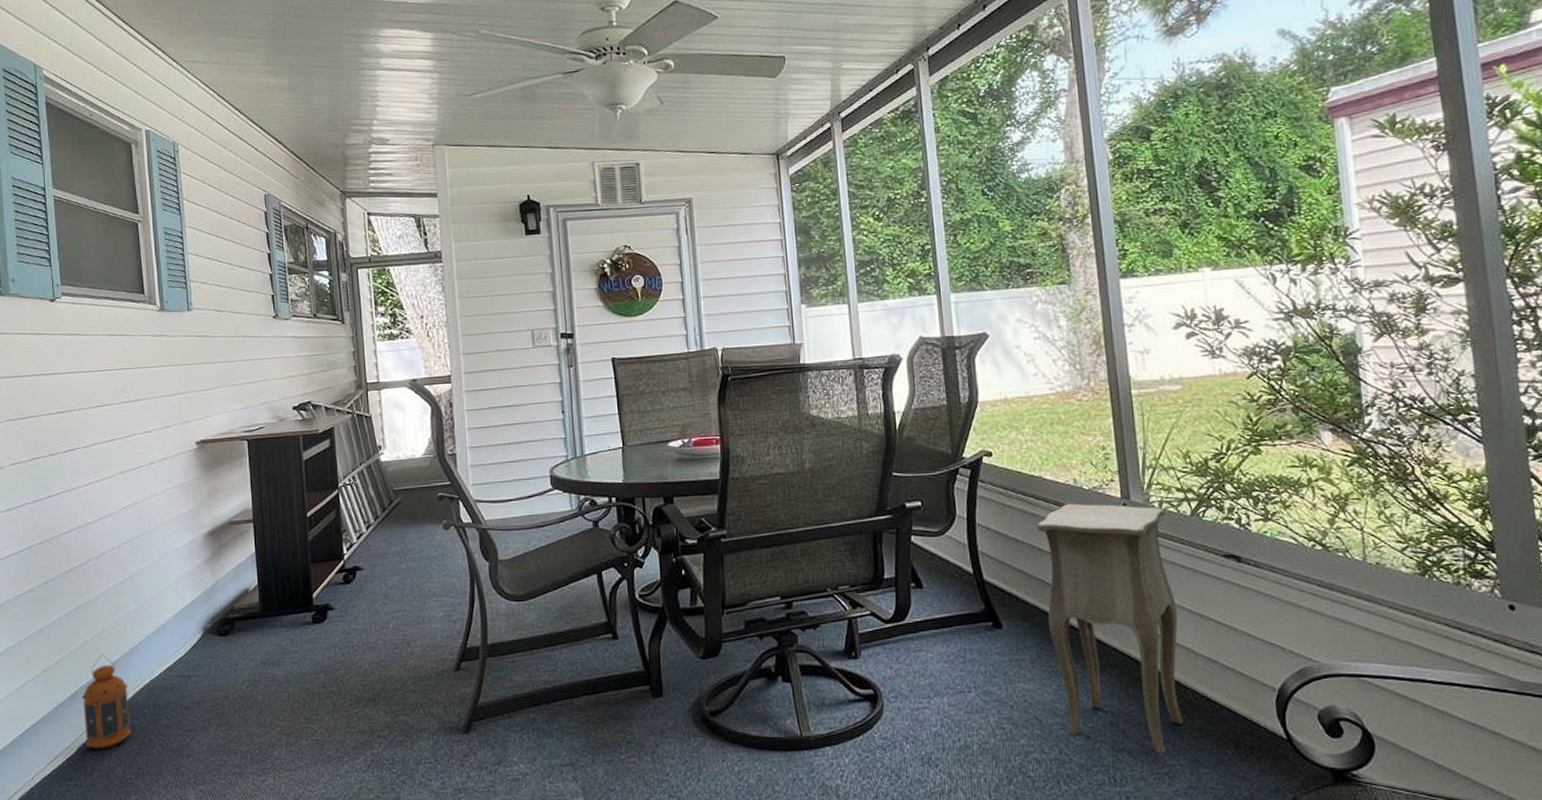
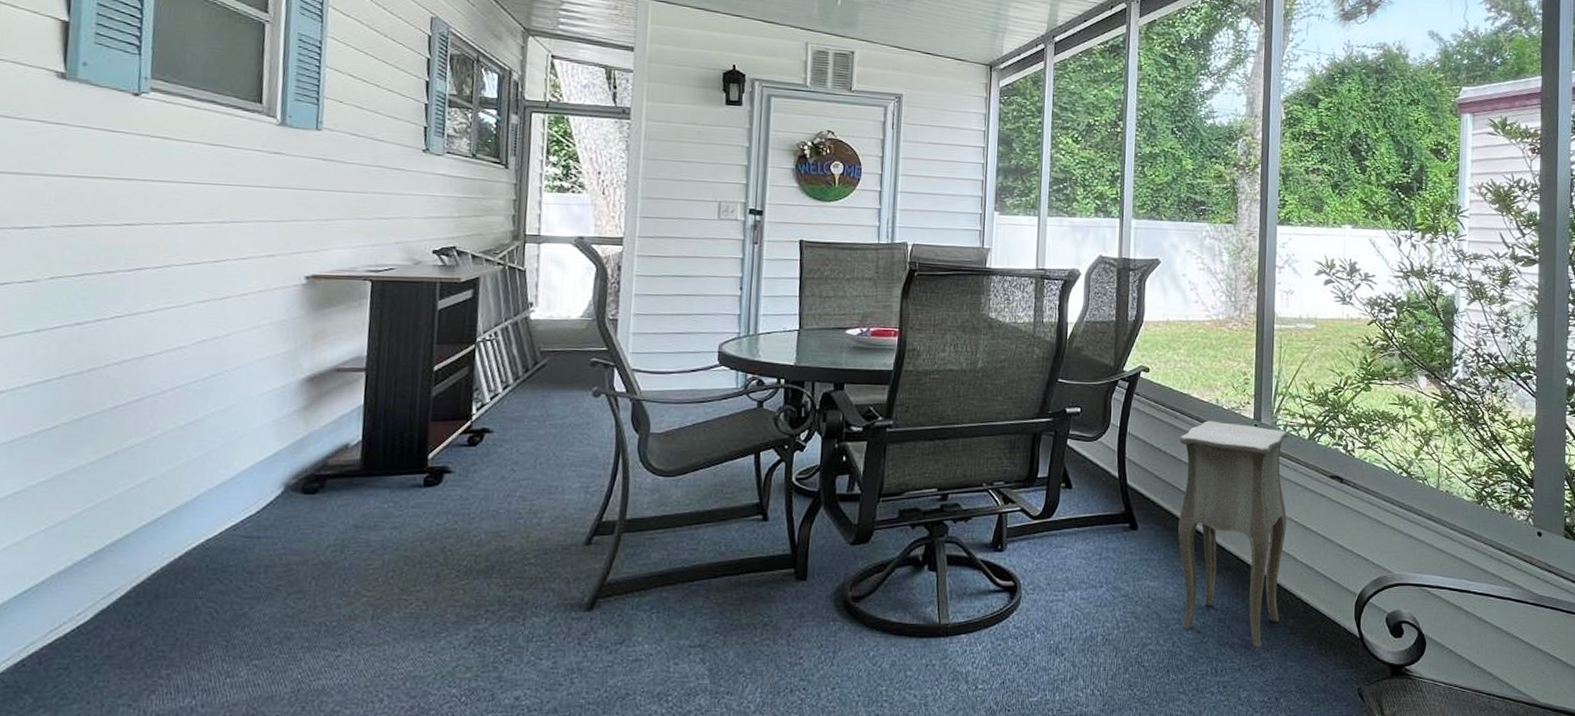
lantern: present [81,655,132,749] -> none [106,507,176,616]

